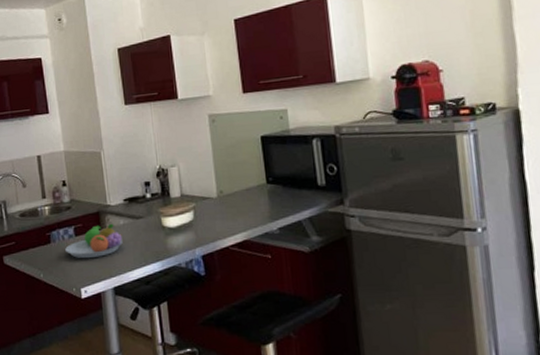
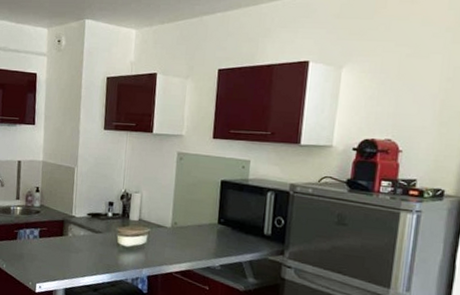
fruit bowl: present [65,224,123,259] -> none [28,231,81,260]

